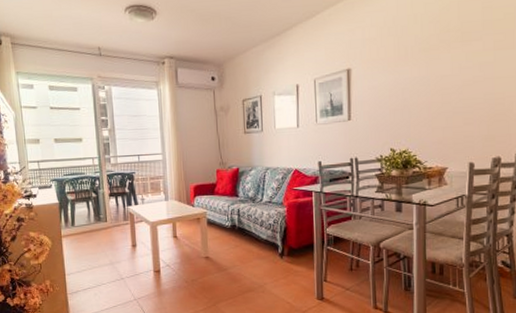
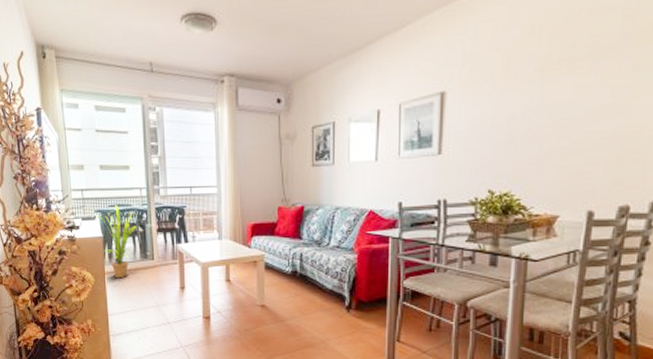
house plant: none [50,173,91,241] -> present [94,204,137,278]

